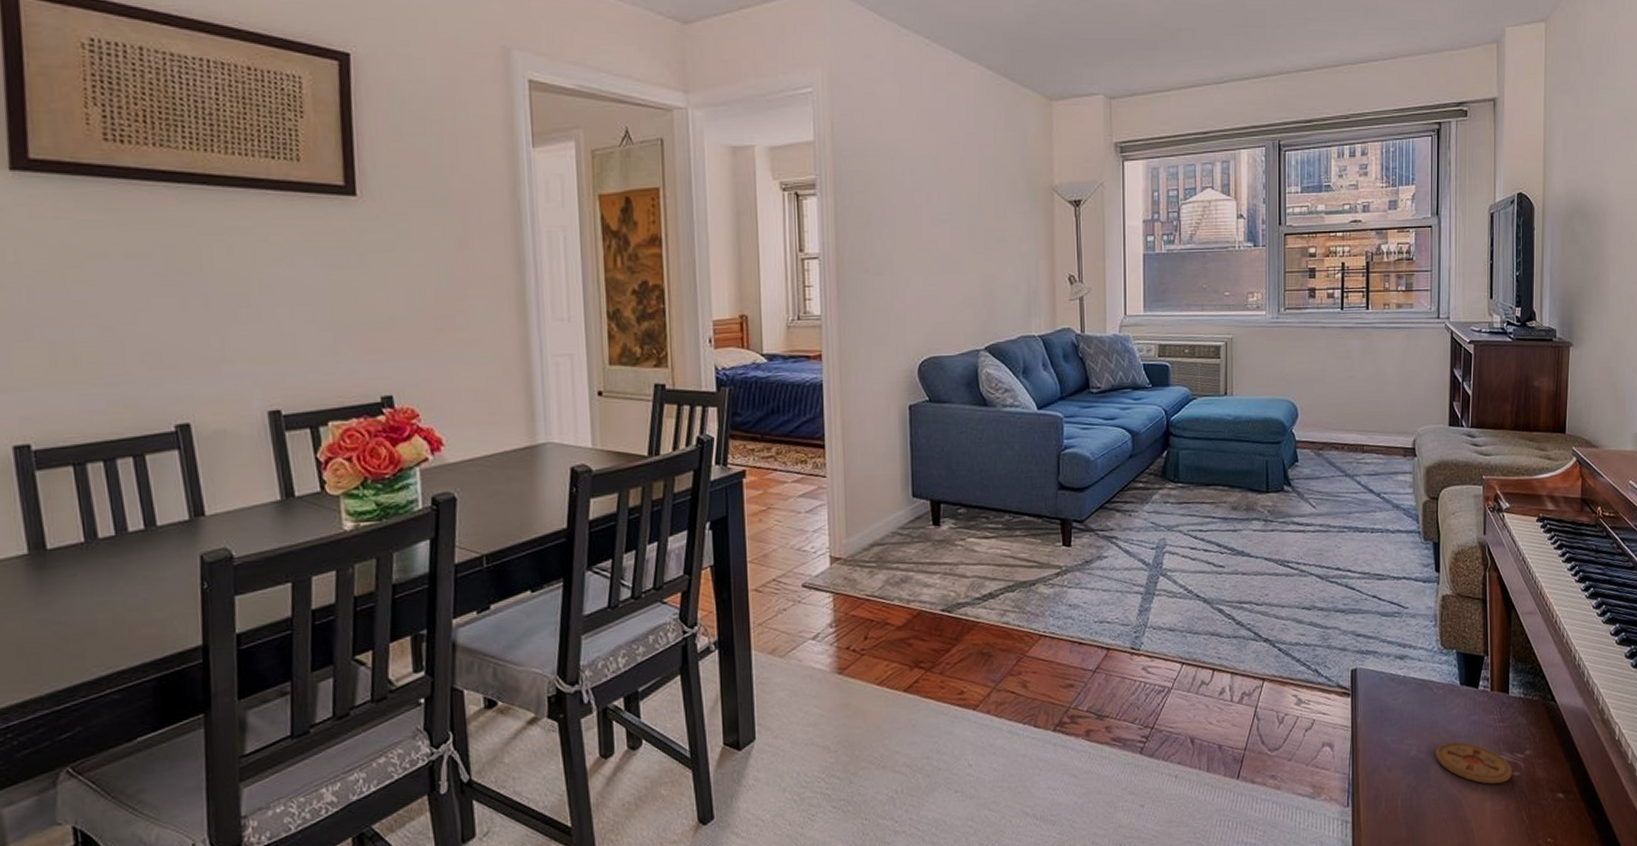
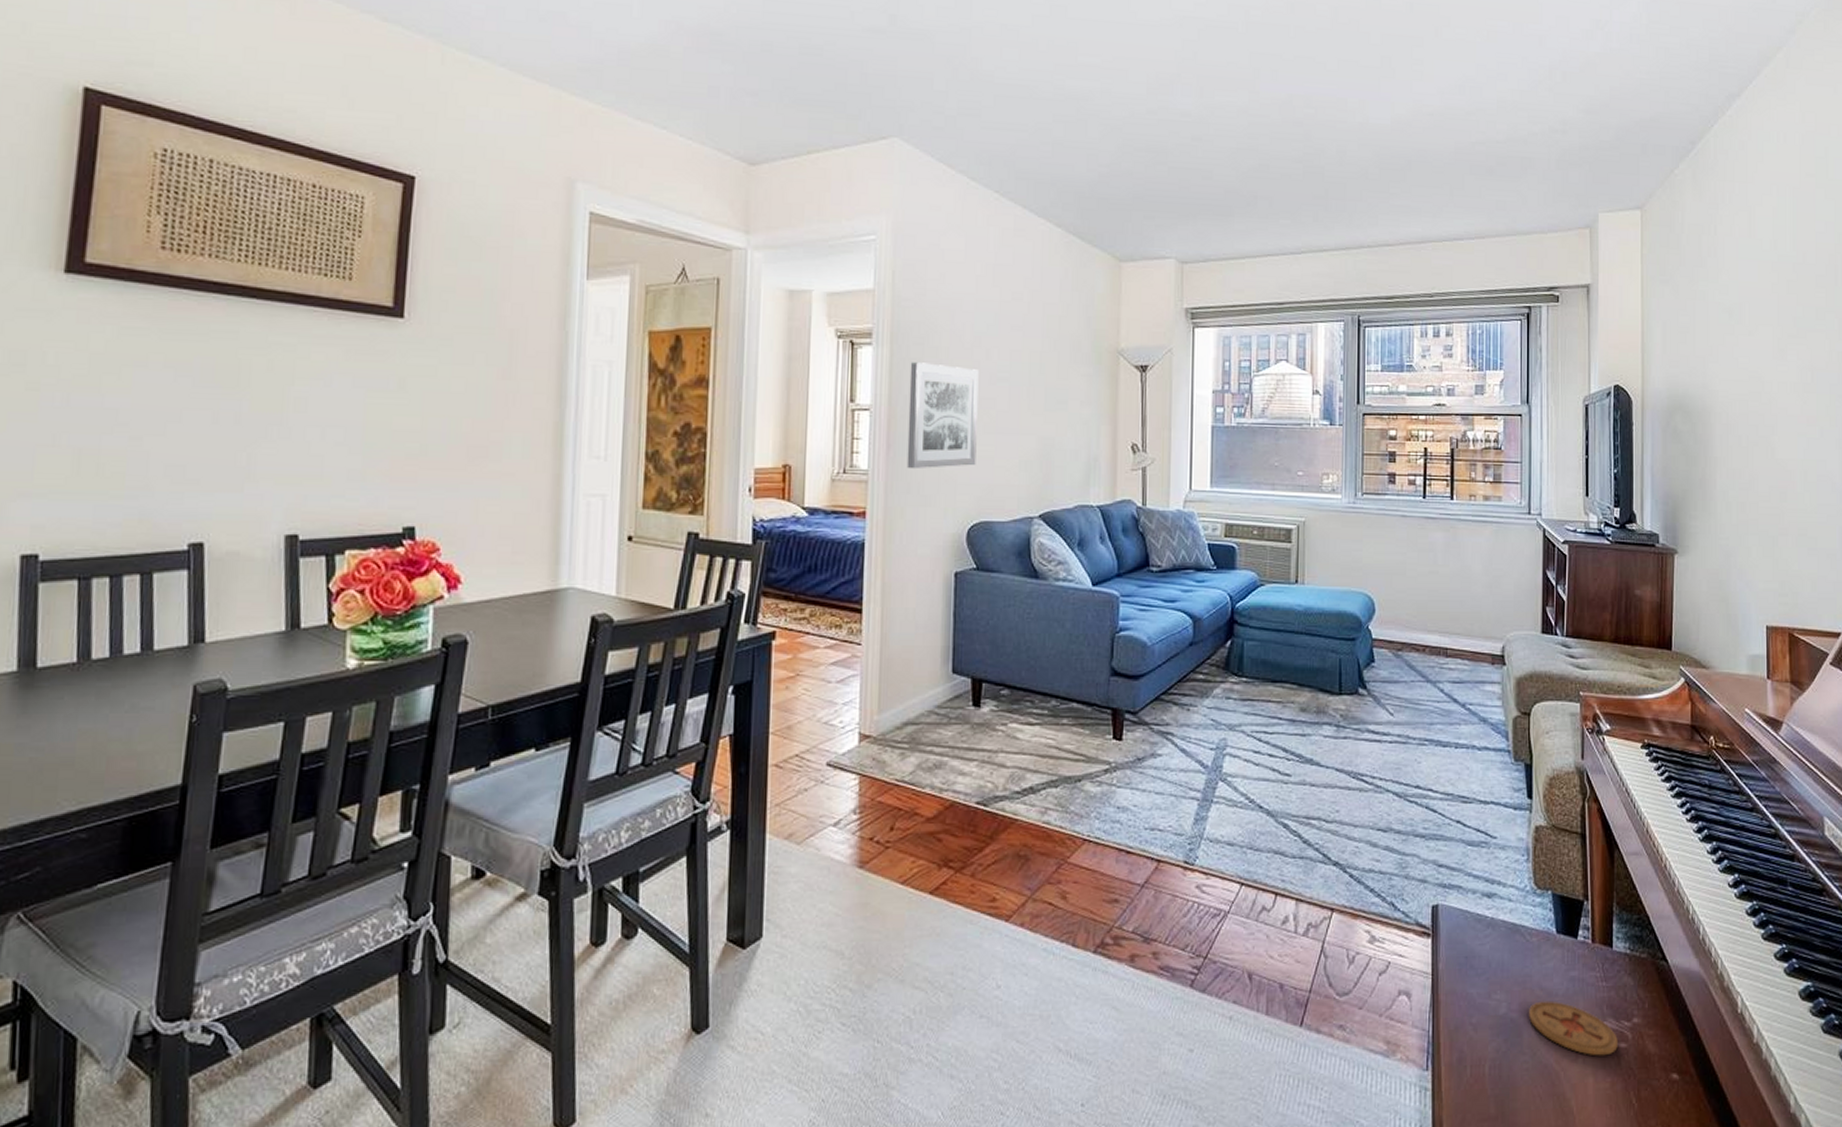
wall art: none [854,210,923,312] -> present [906,362,979,469]

